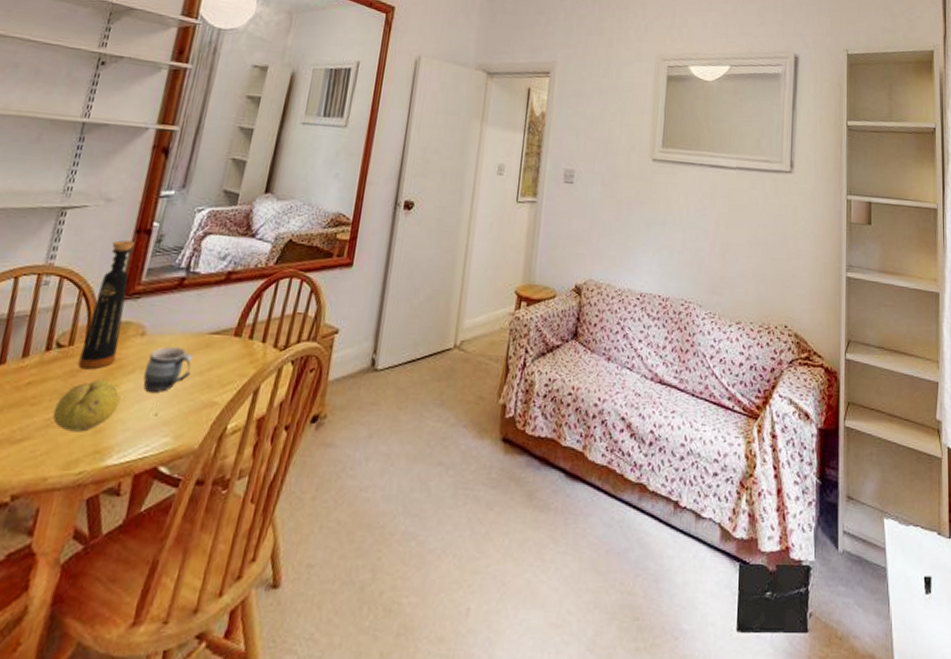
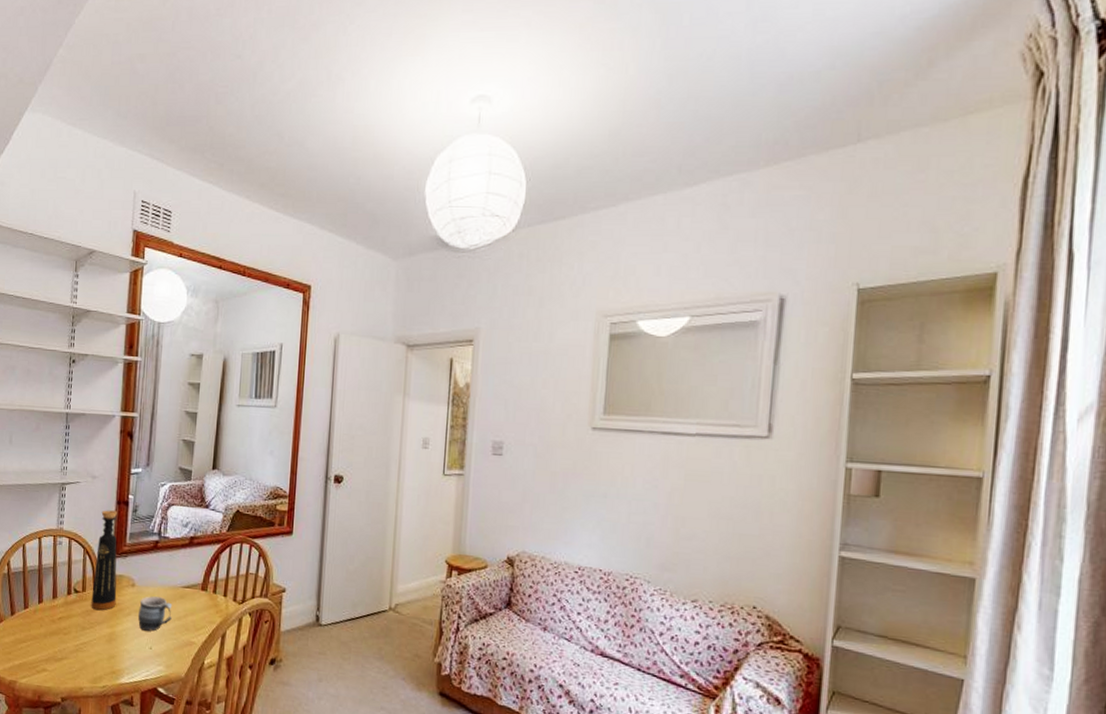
fruit: present [52,379,121,432] -> none [79,618,124,657]

